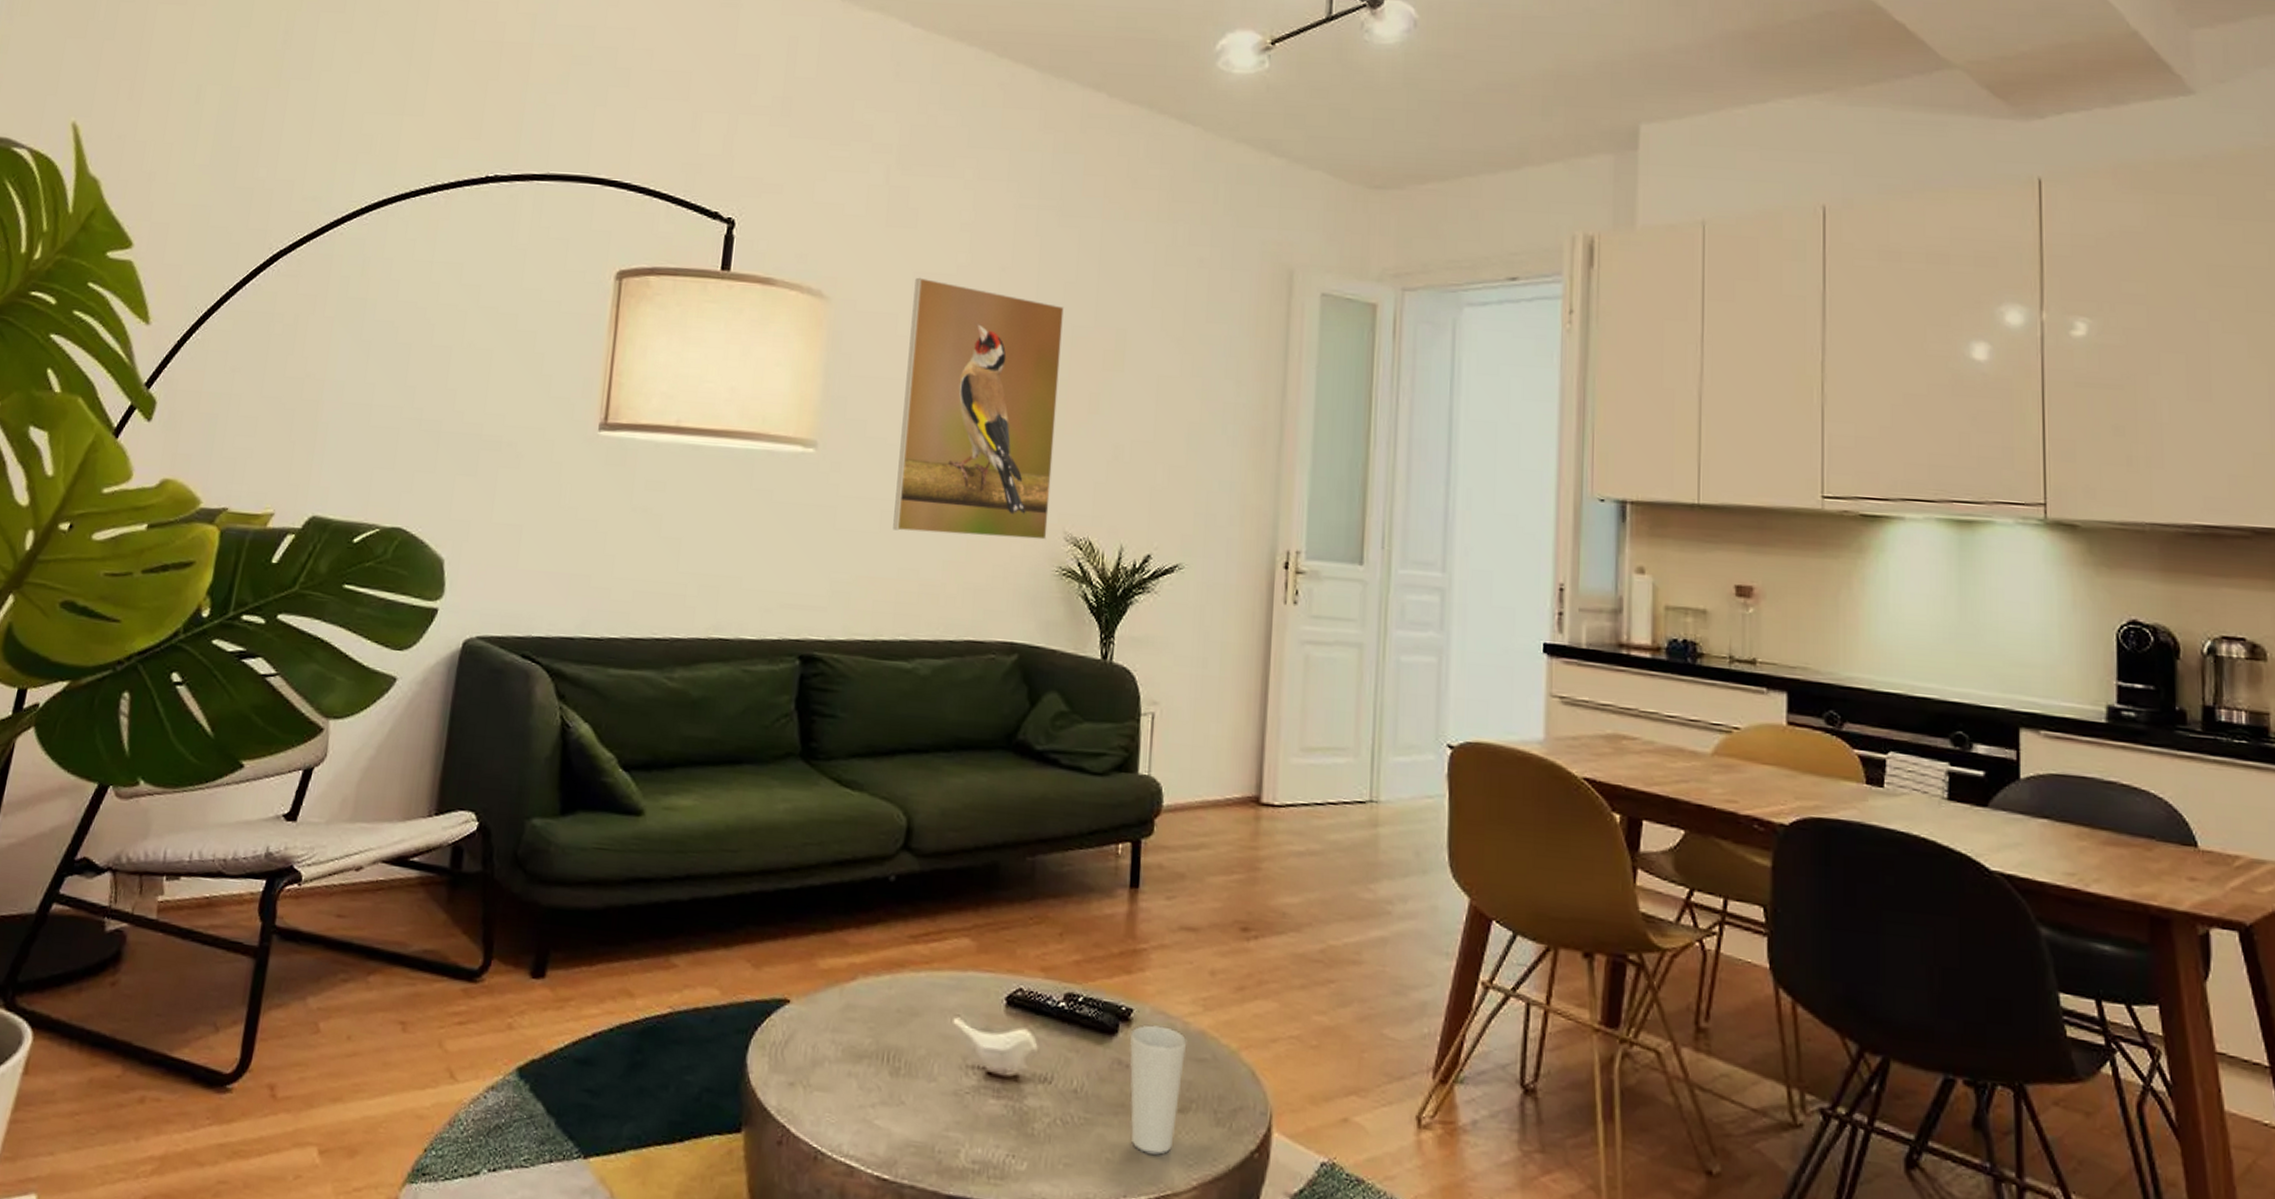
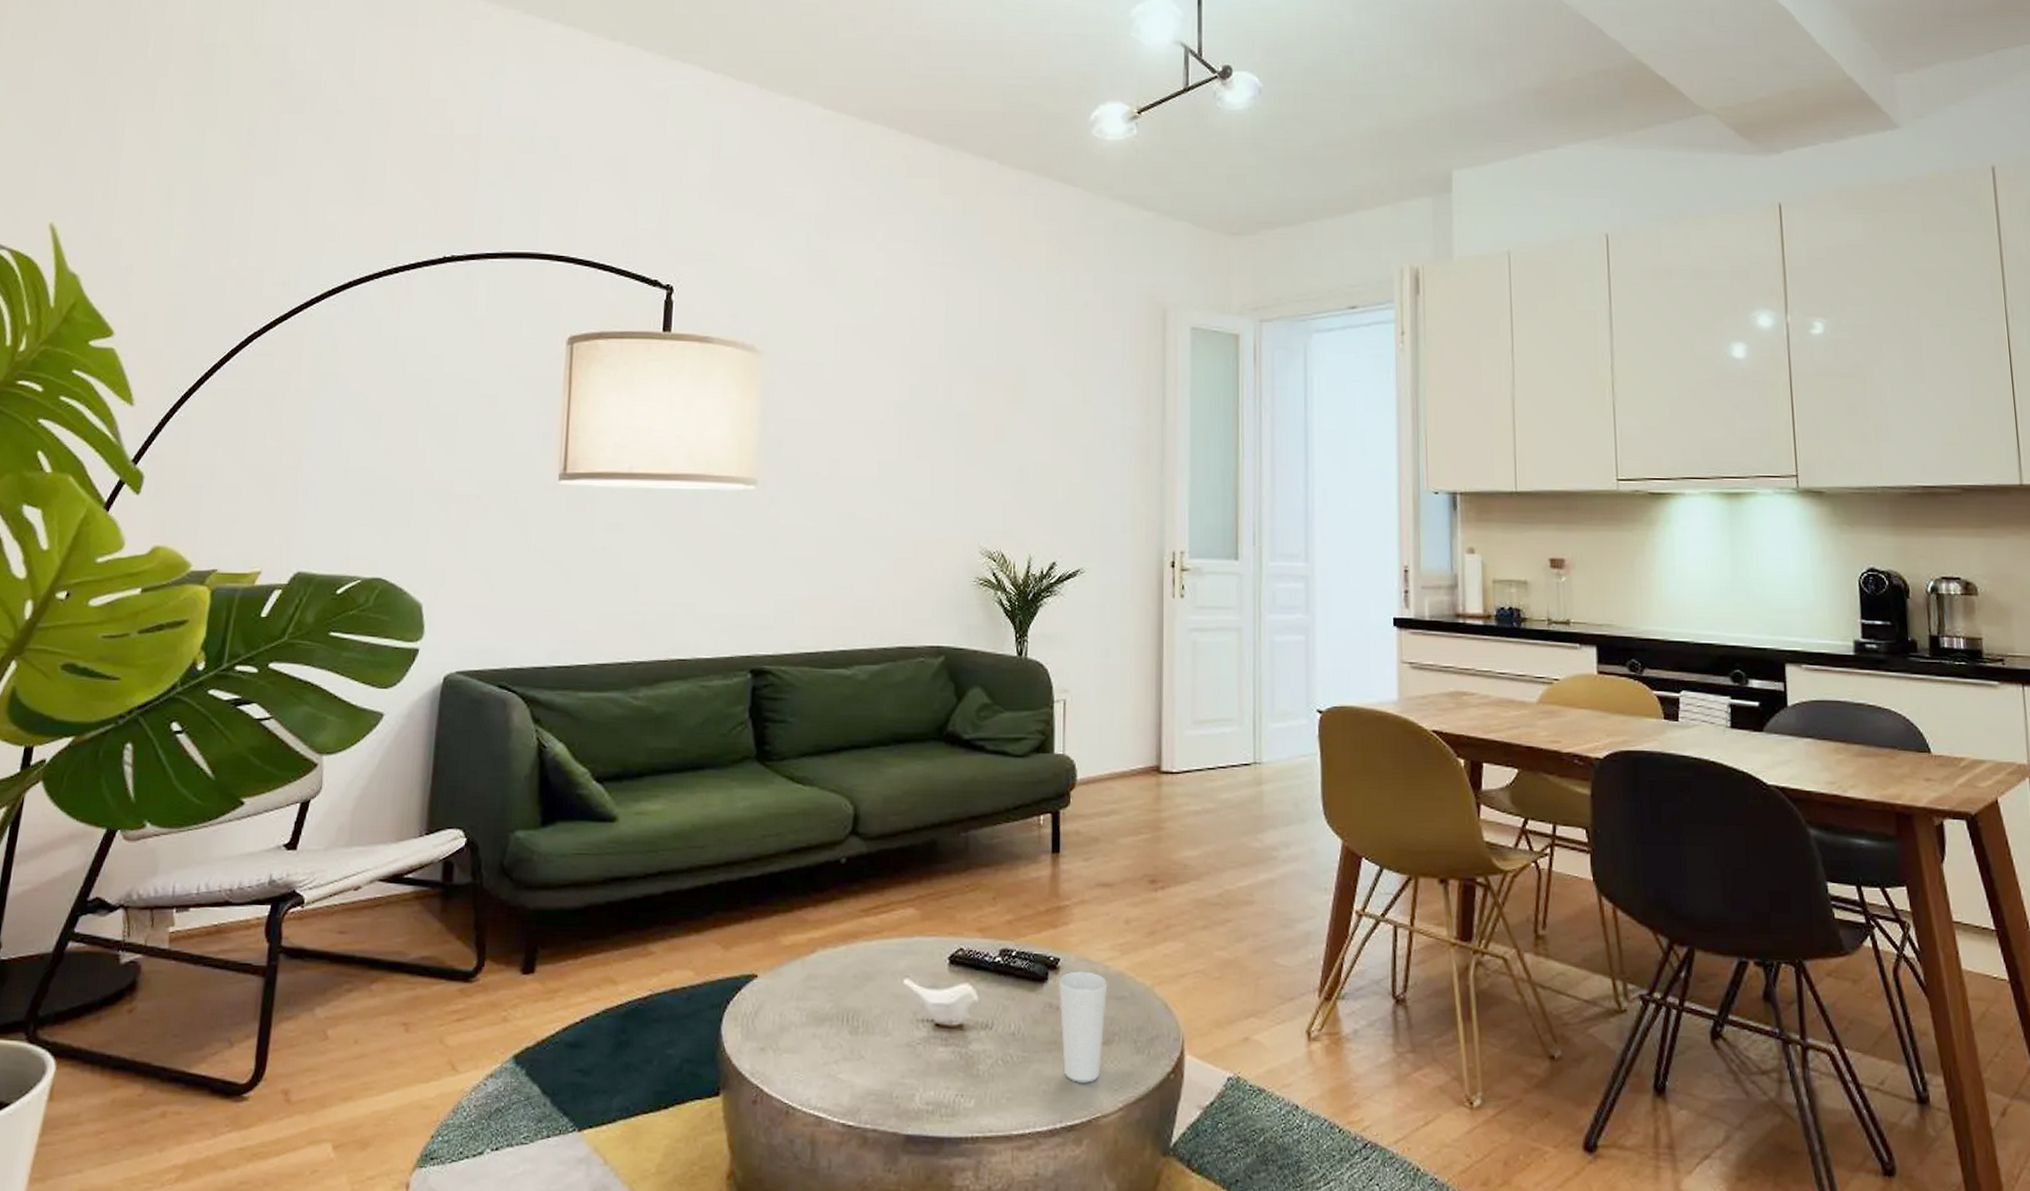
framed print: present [893,277,1064,540] -> none [828,329,969,555]

